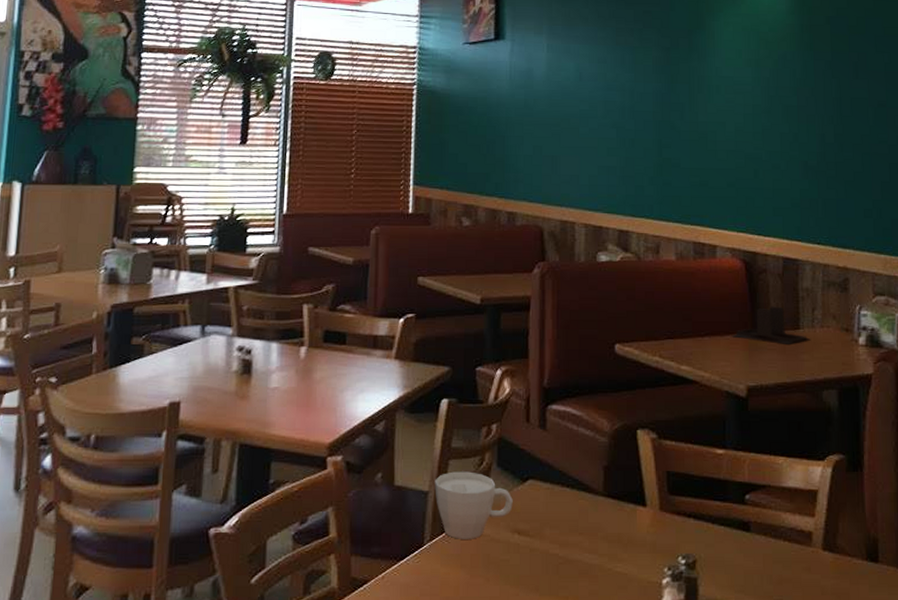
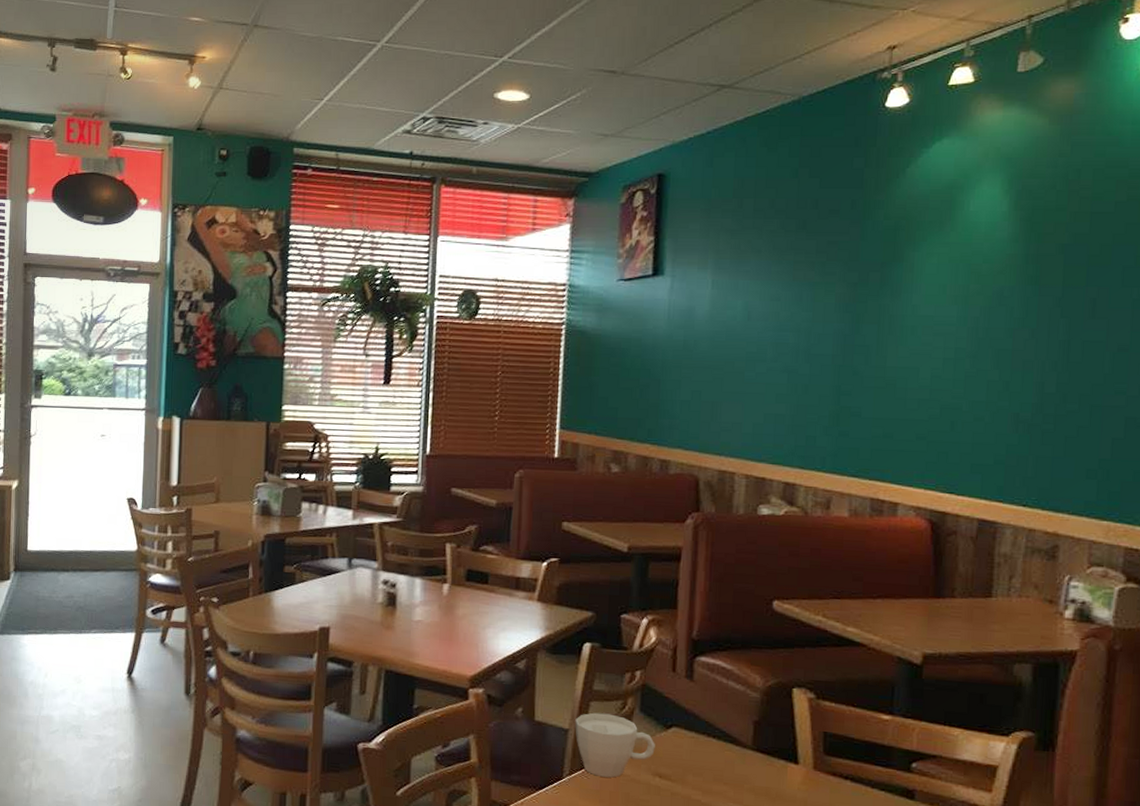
napkin holder: present [732,306,811,346] -> none [909,571,1005,614]

